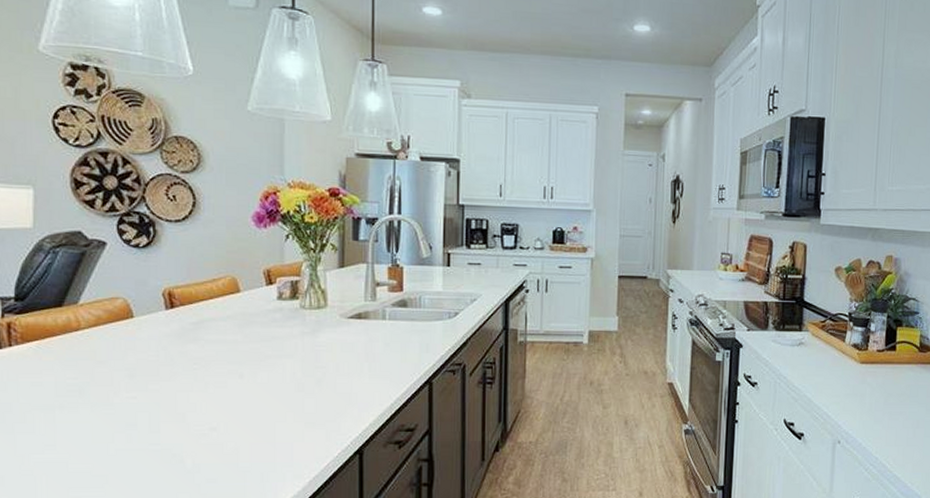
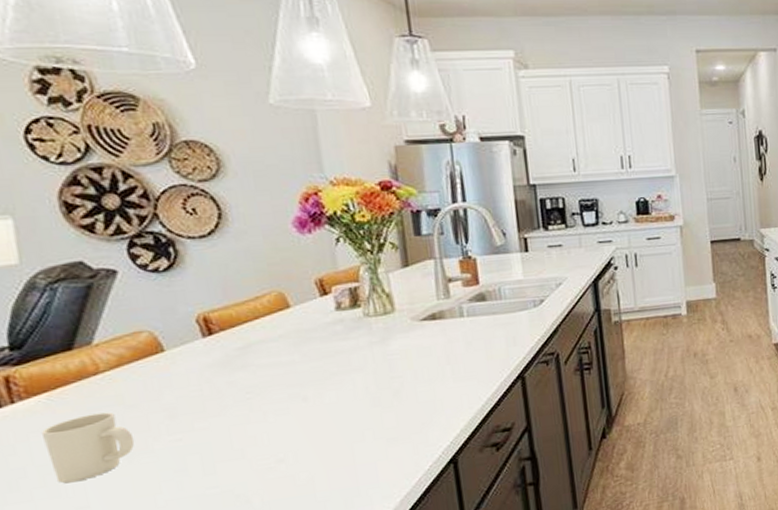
mug: none [28,364,99,422] -> present [40,412,135,484]

